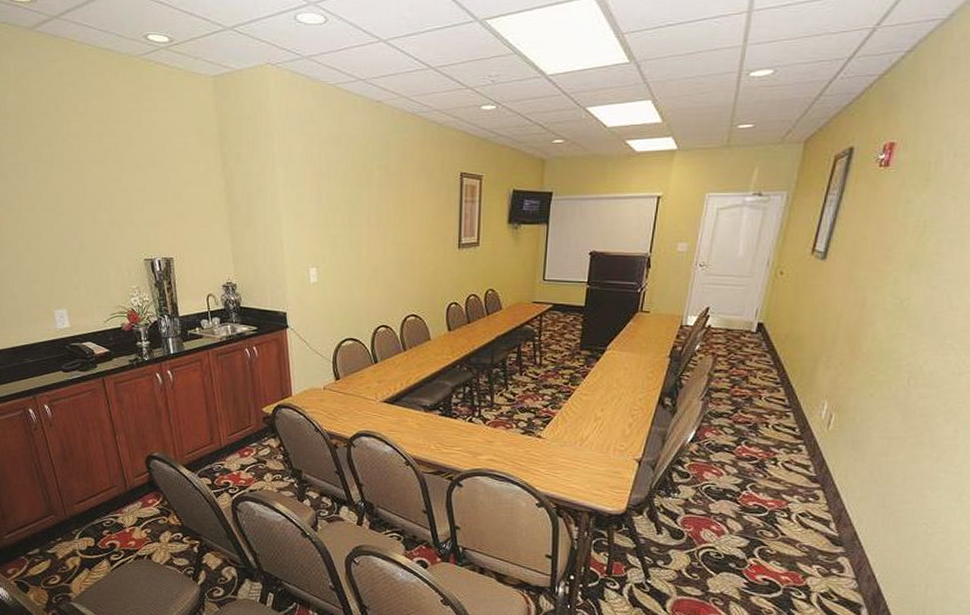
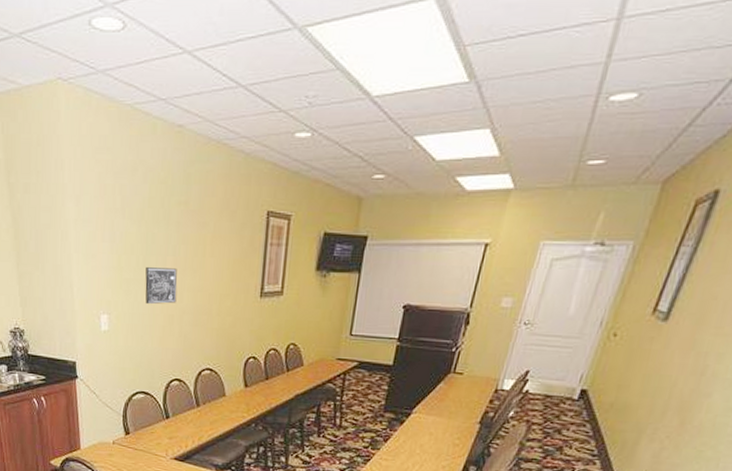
wall art: none [351,224,381,258] -> present [145,267,177,305]

